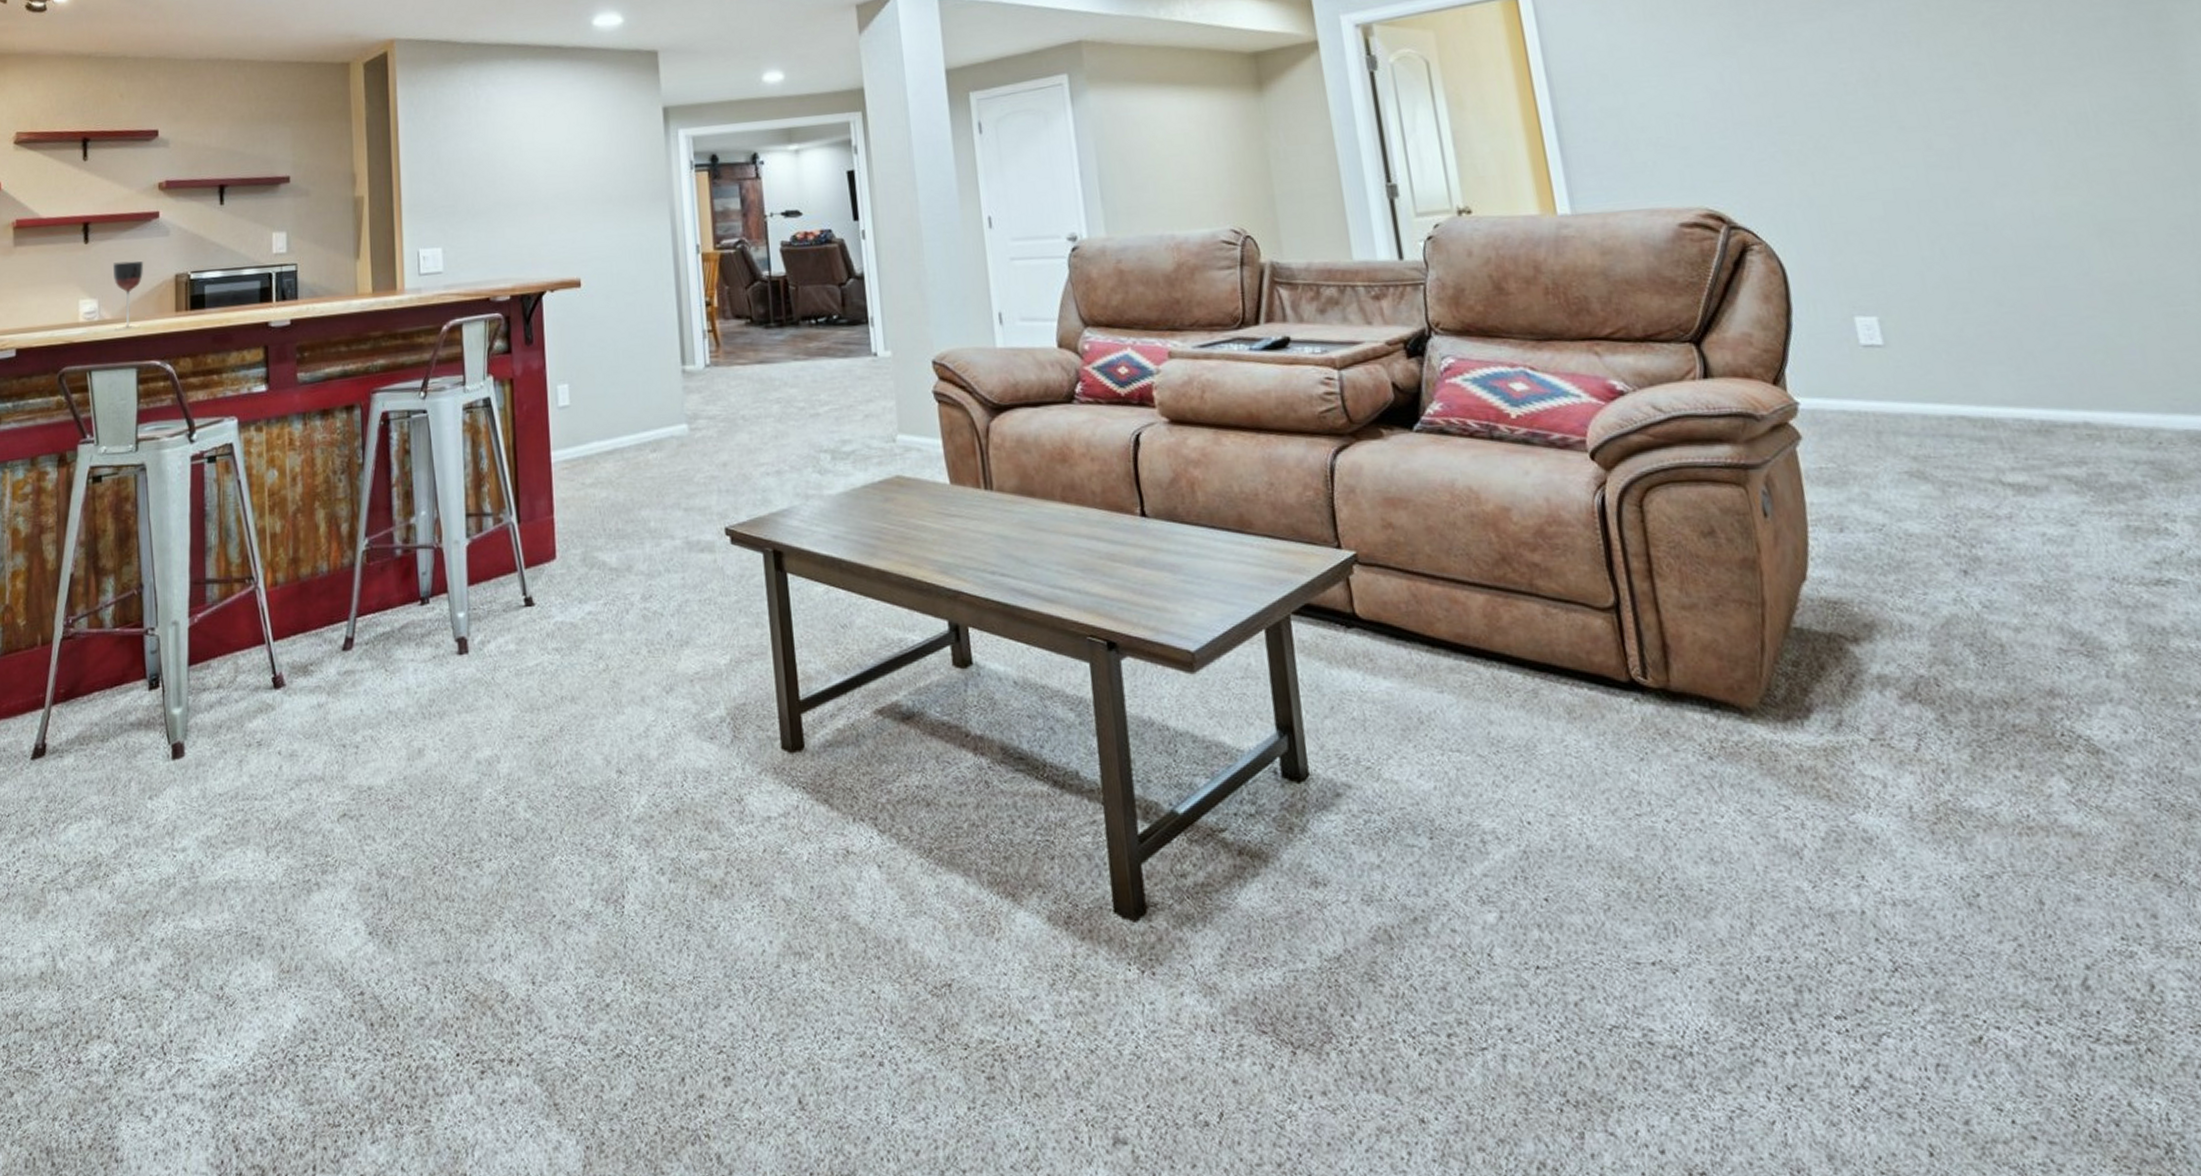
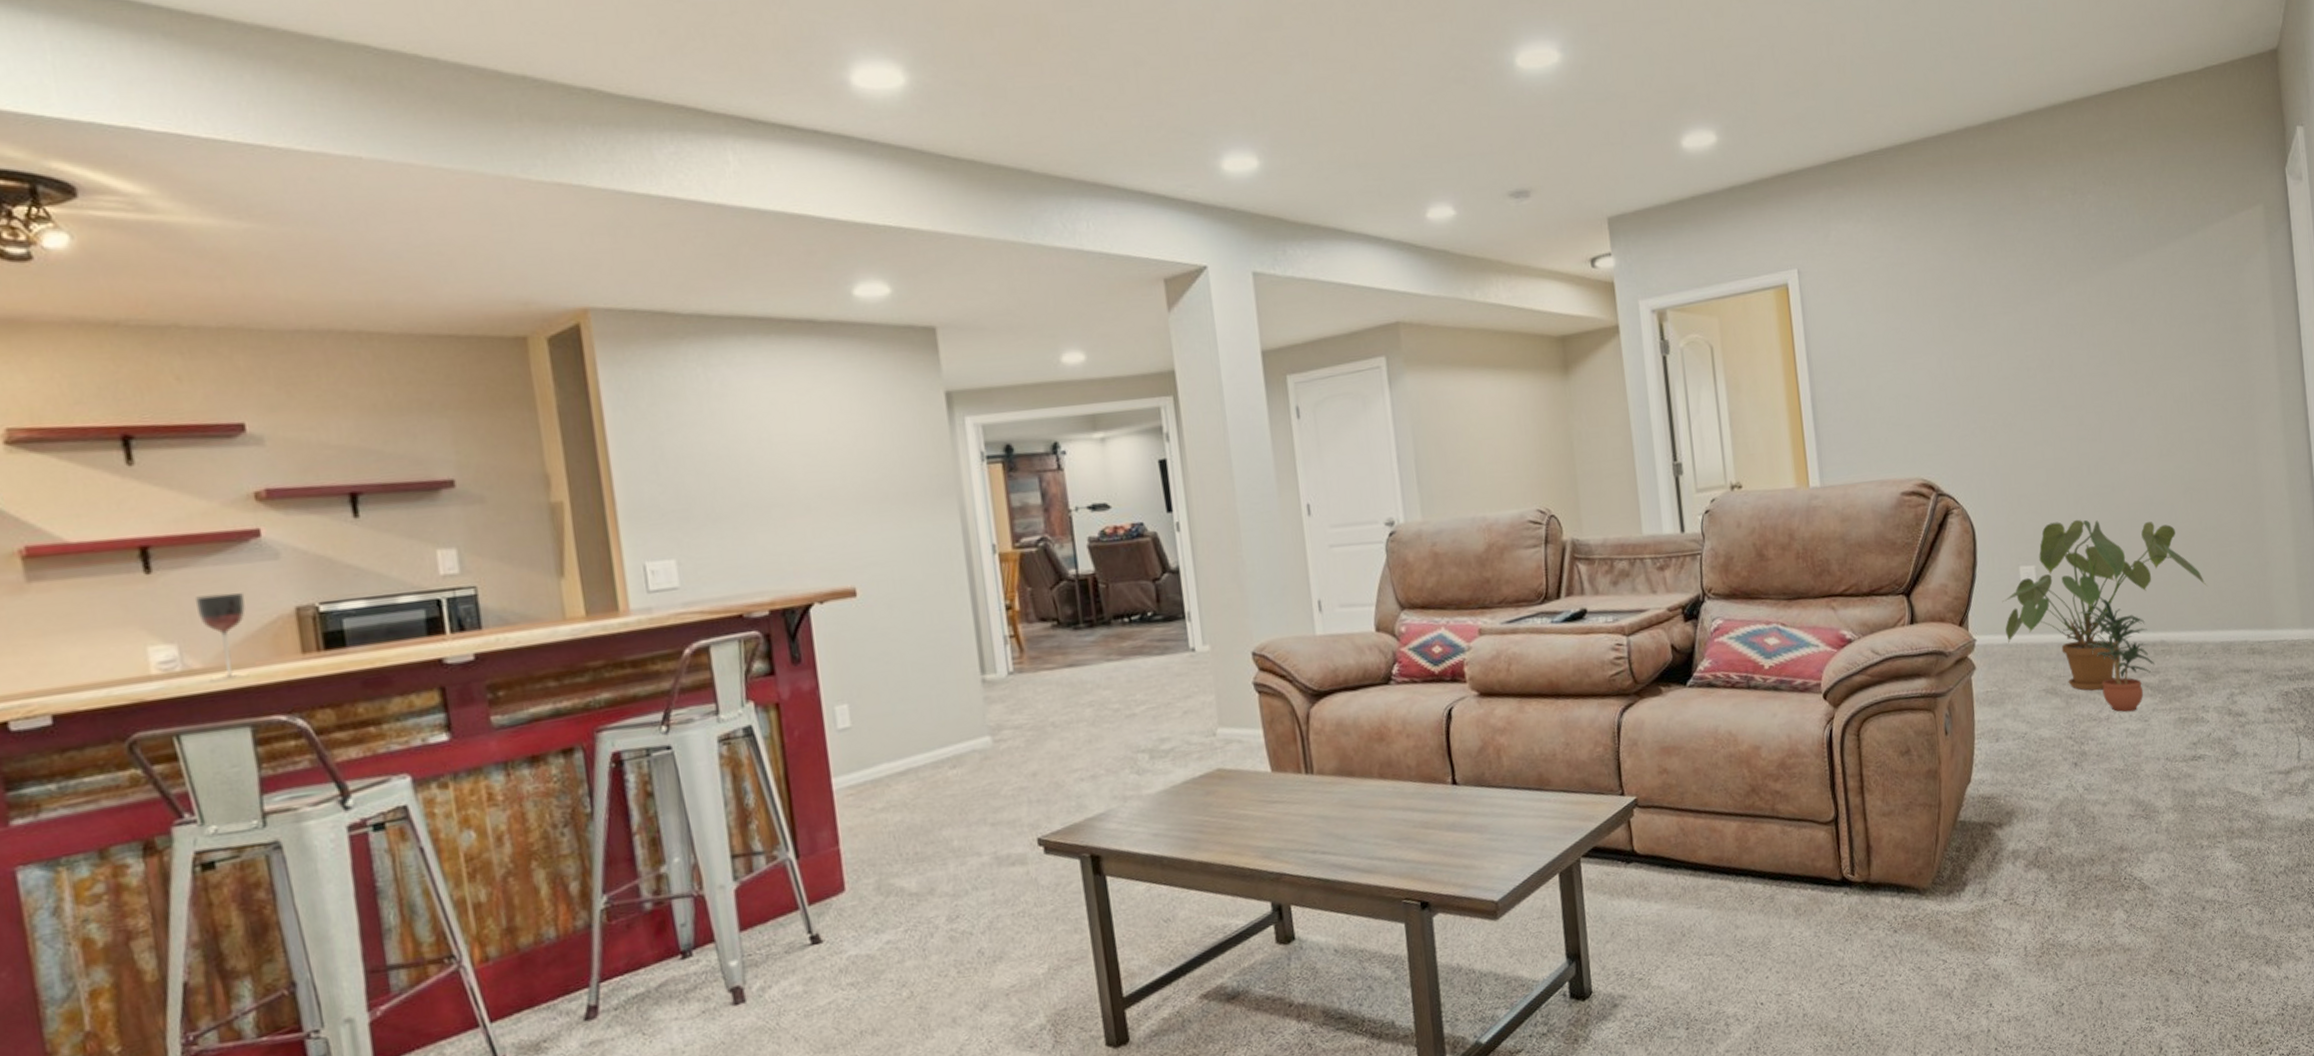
house plant: none [1832,263,2152,479] -> present [2002,519,2207,691]
potted plant: none [1949,358,2079,511] -> present [2078,595,2155,712]

